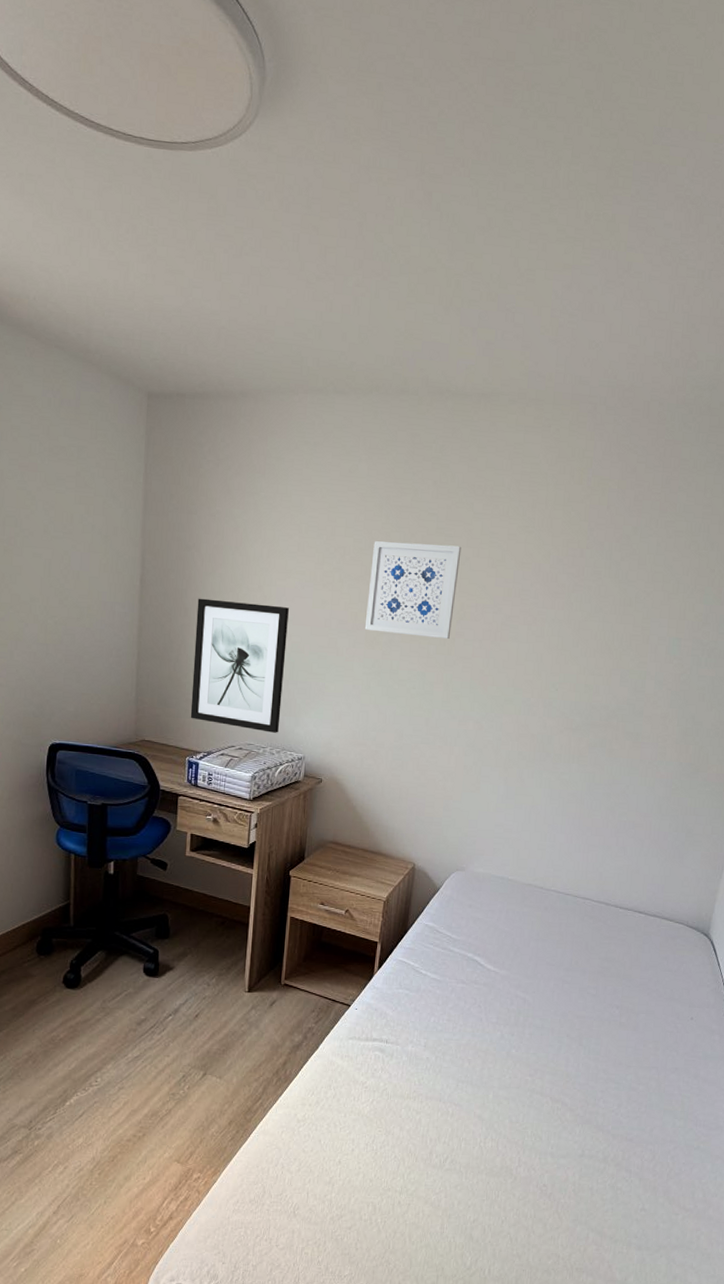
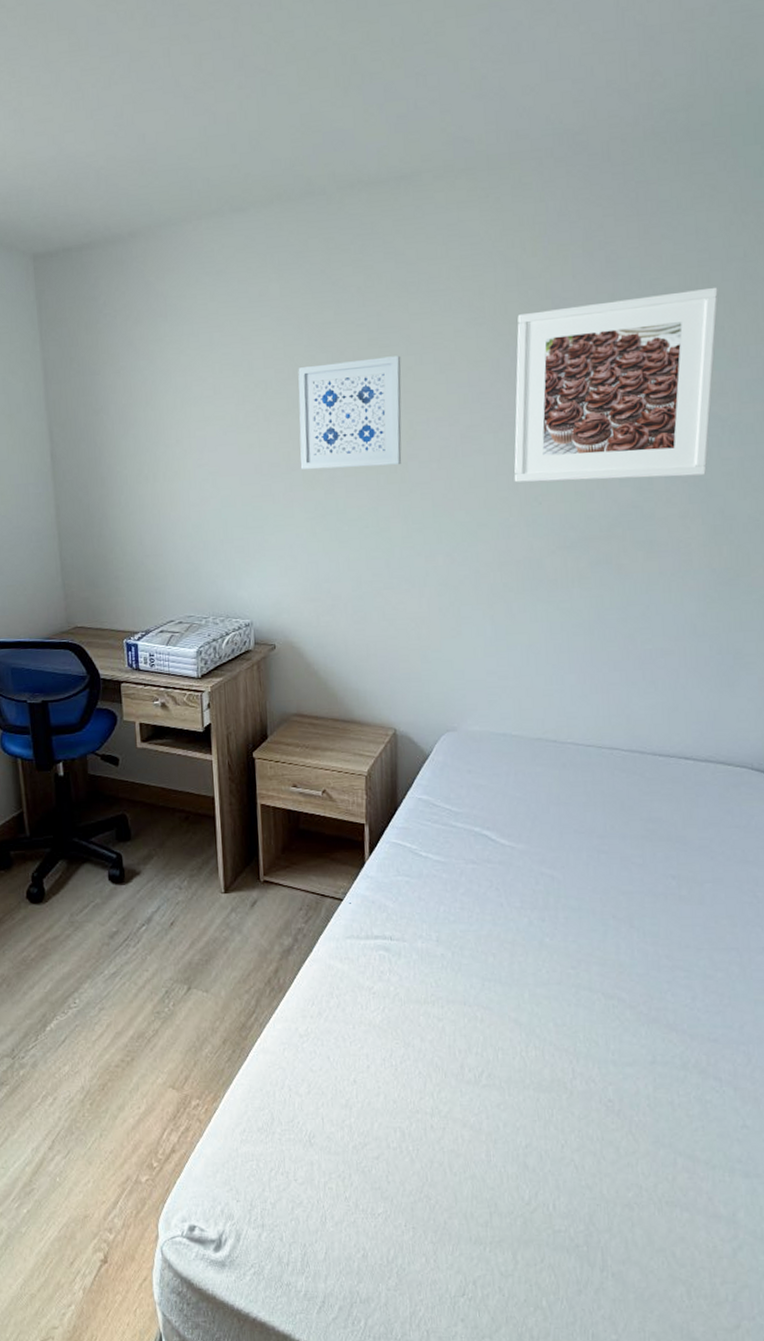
wall art: present [190,598,289,733] -> none [113,459,220,601]
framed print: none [539,530,714,687] -> present [514,287,718,483]

